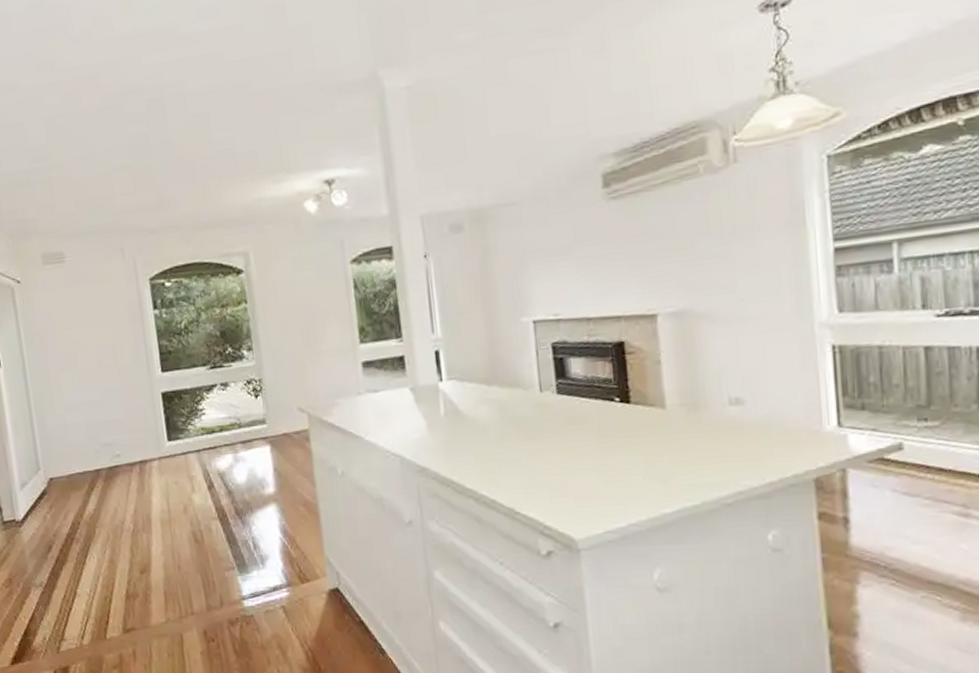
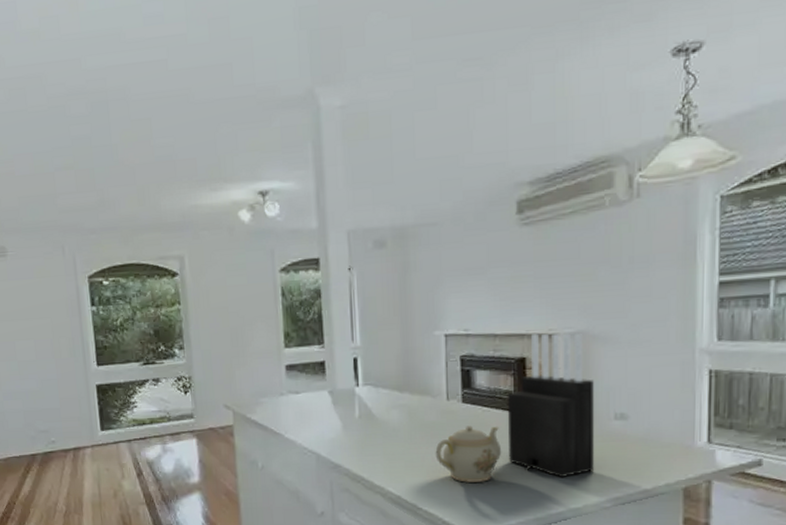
teapot: none [530,419,605,482] -> present [435,425,502,483]
knife block: none [606,312,710,473] -> present [507,333,594,478]

